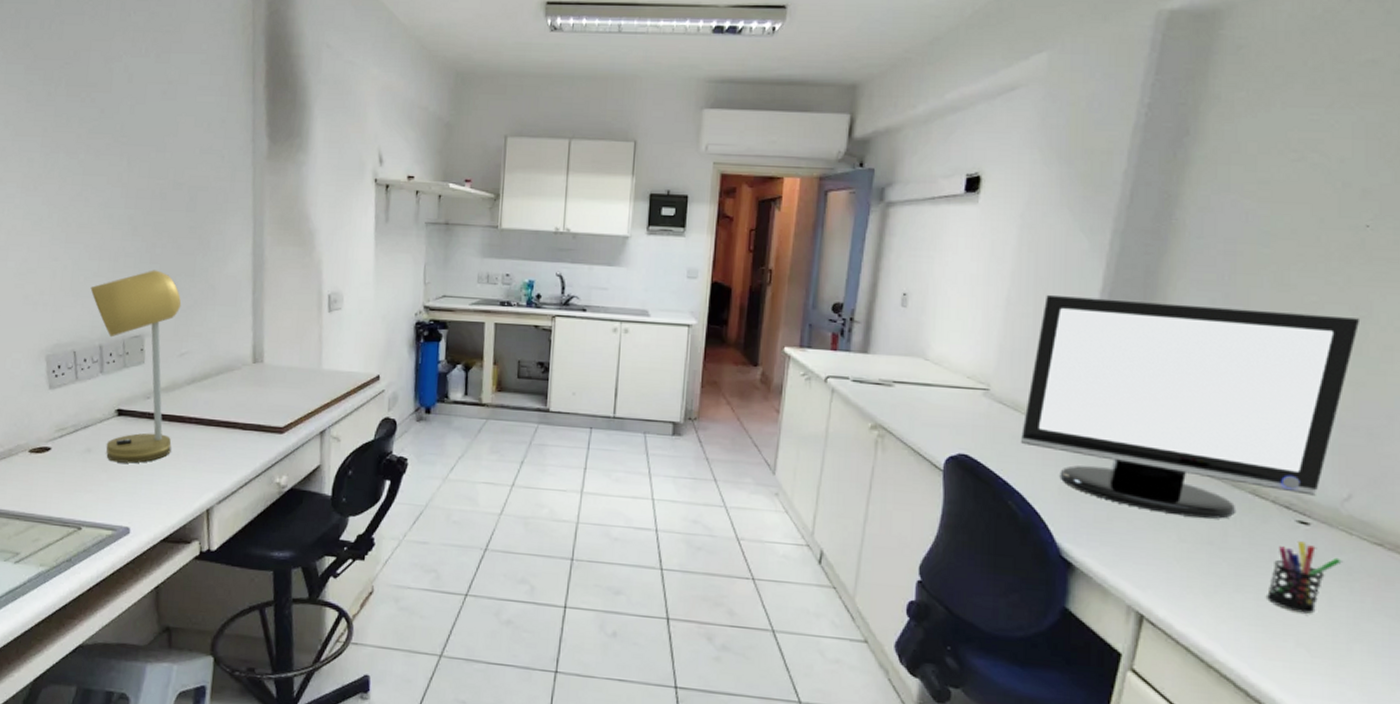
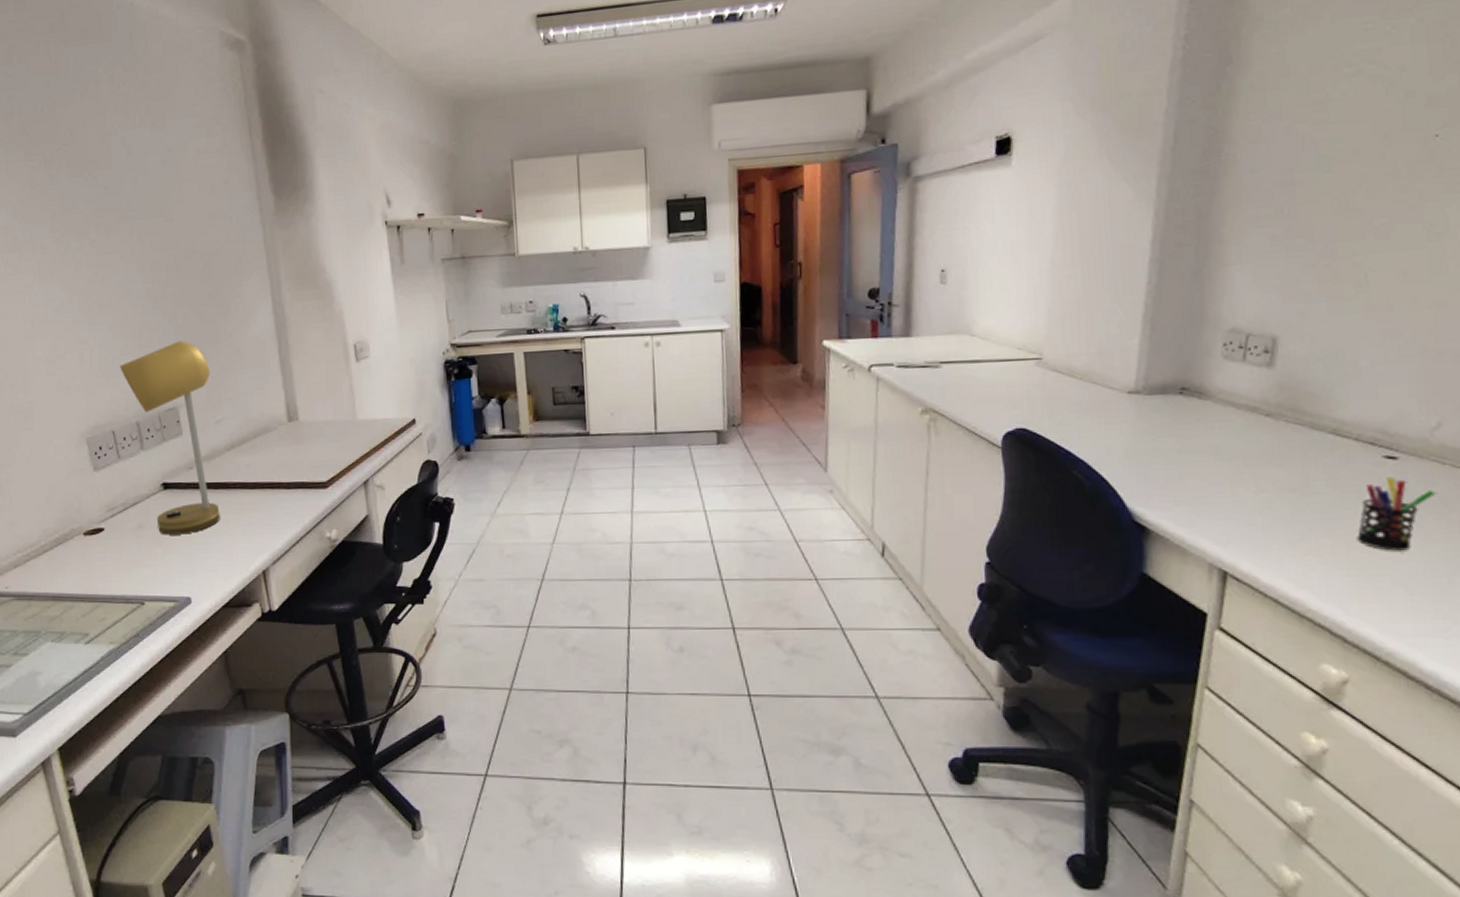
monitor: present [1021,294,1361,519] -> none [1080,235,1437,466]

